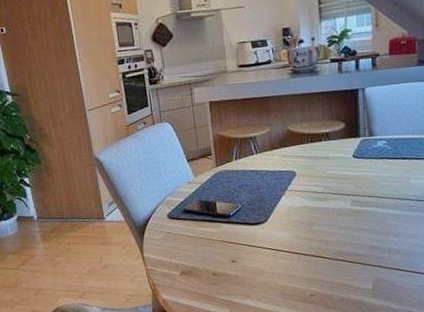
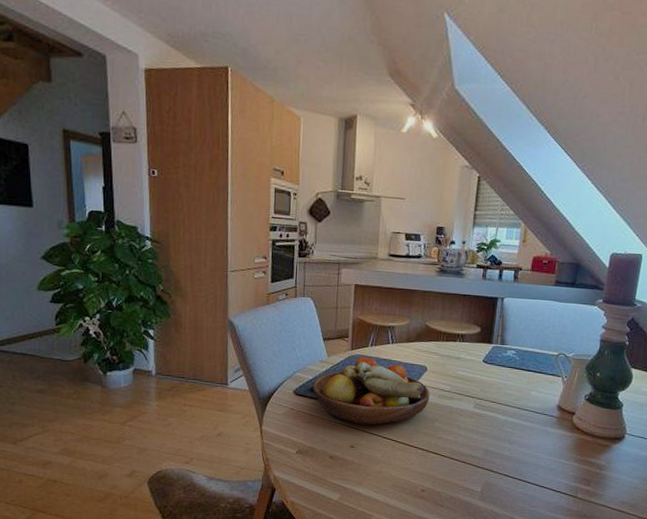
fruit bowl: none [184,171,304,239] -> present [312,357,430,425]

